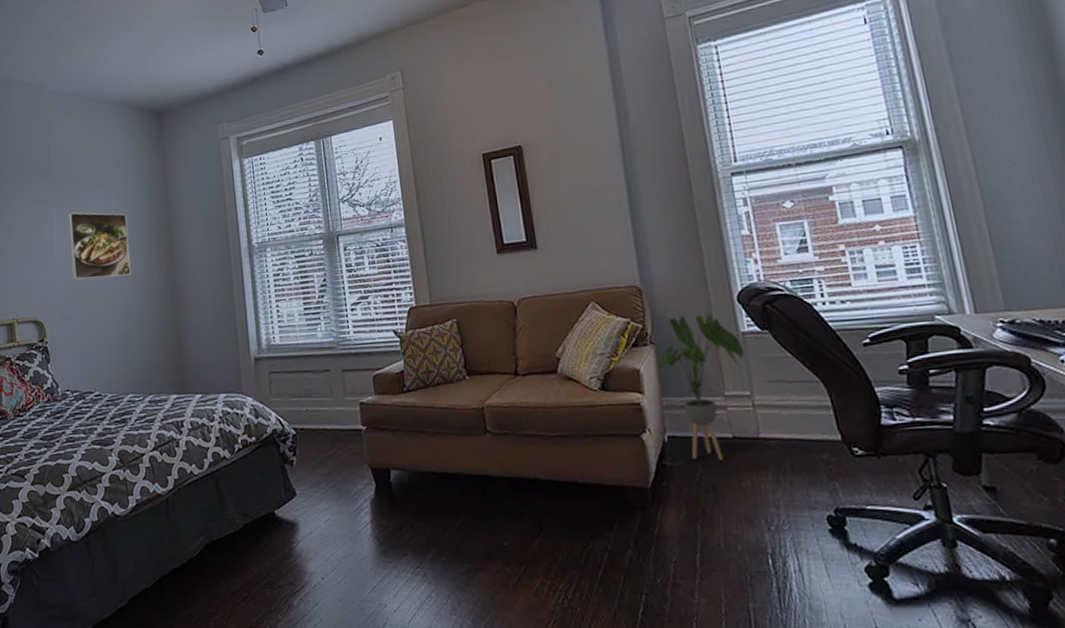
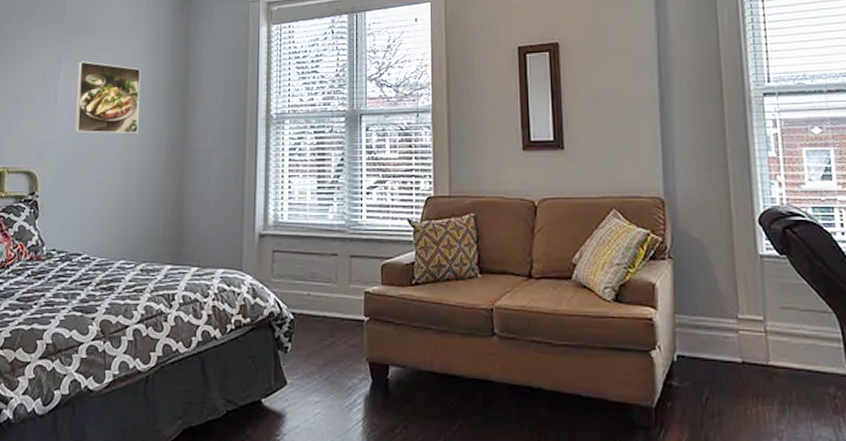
house plant: present [656,314,745,460] -> none [672,233,761,385]

